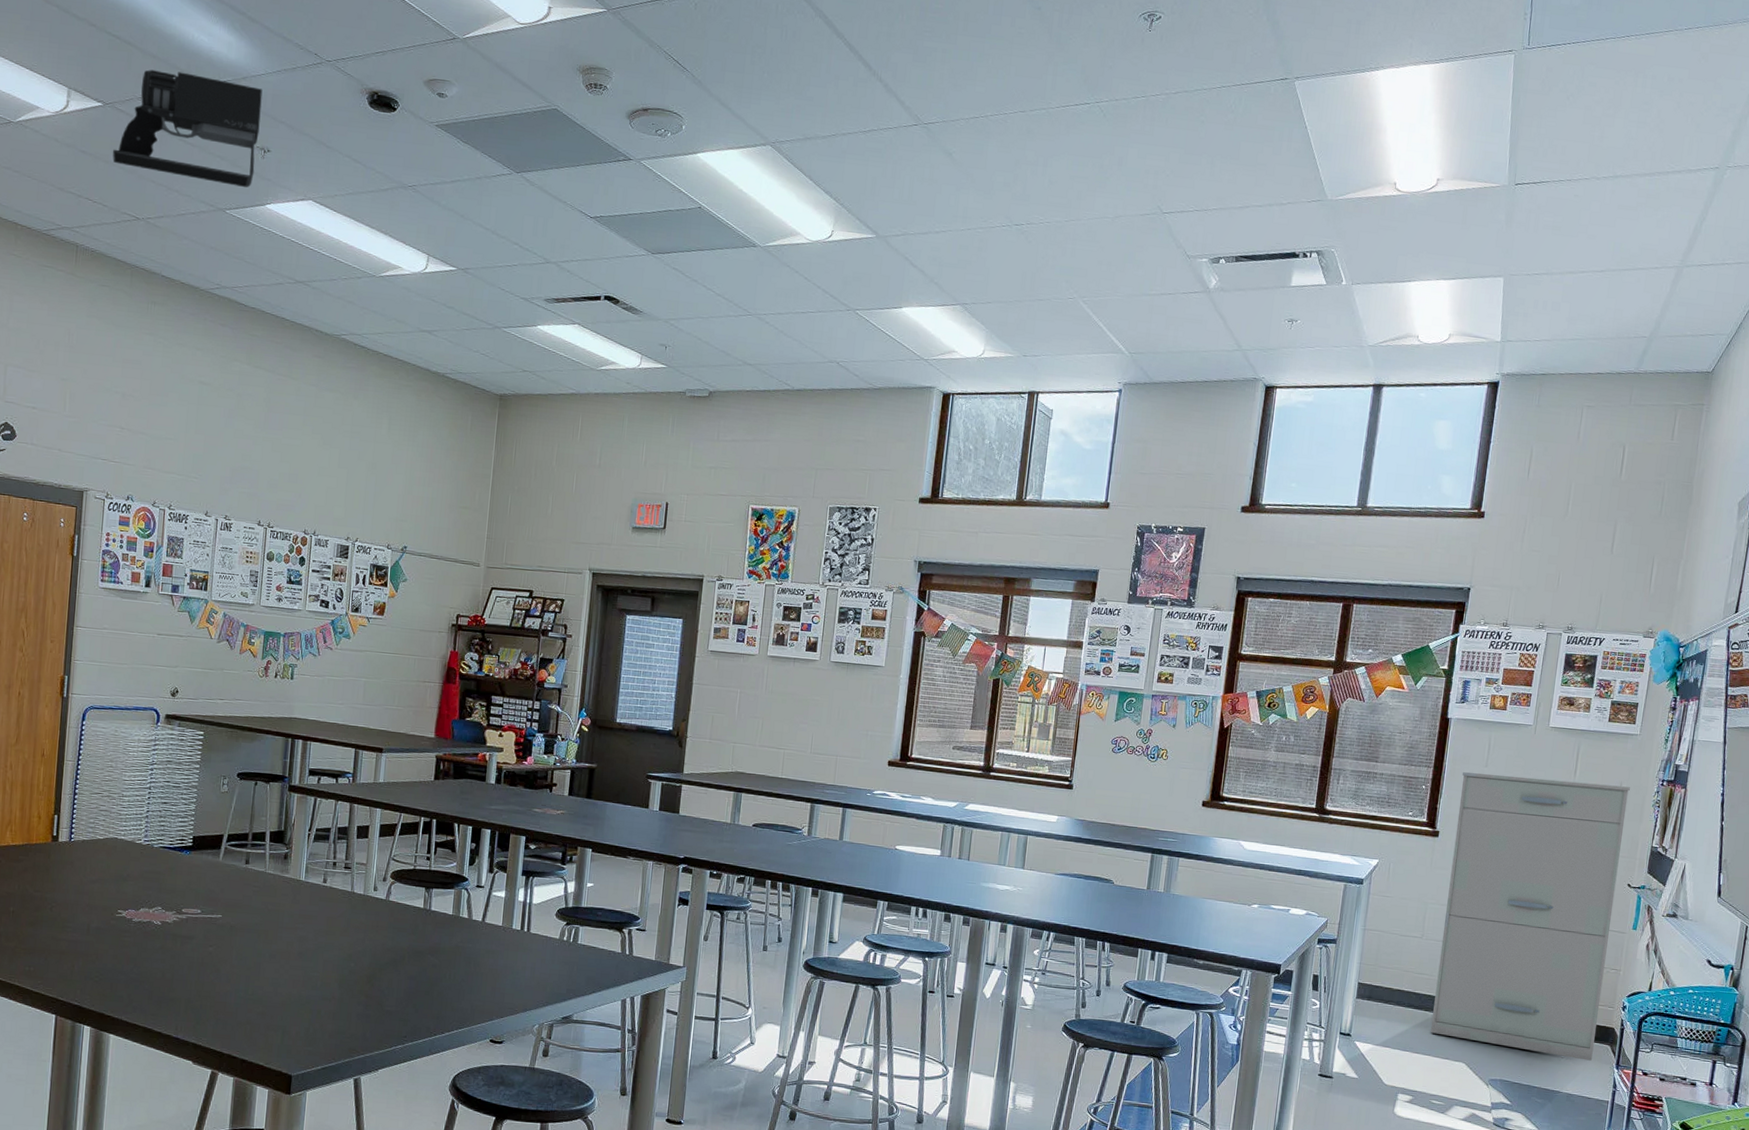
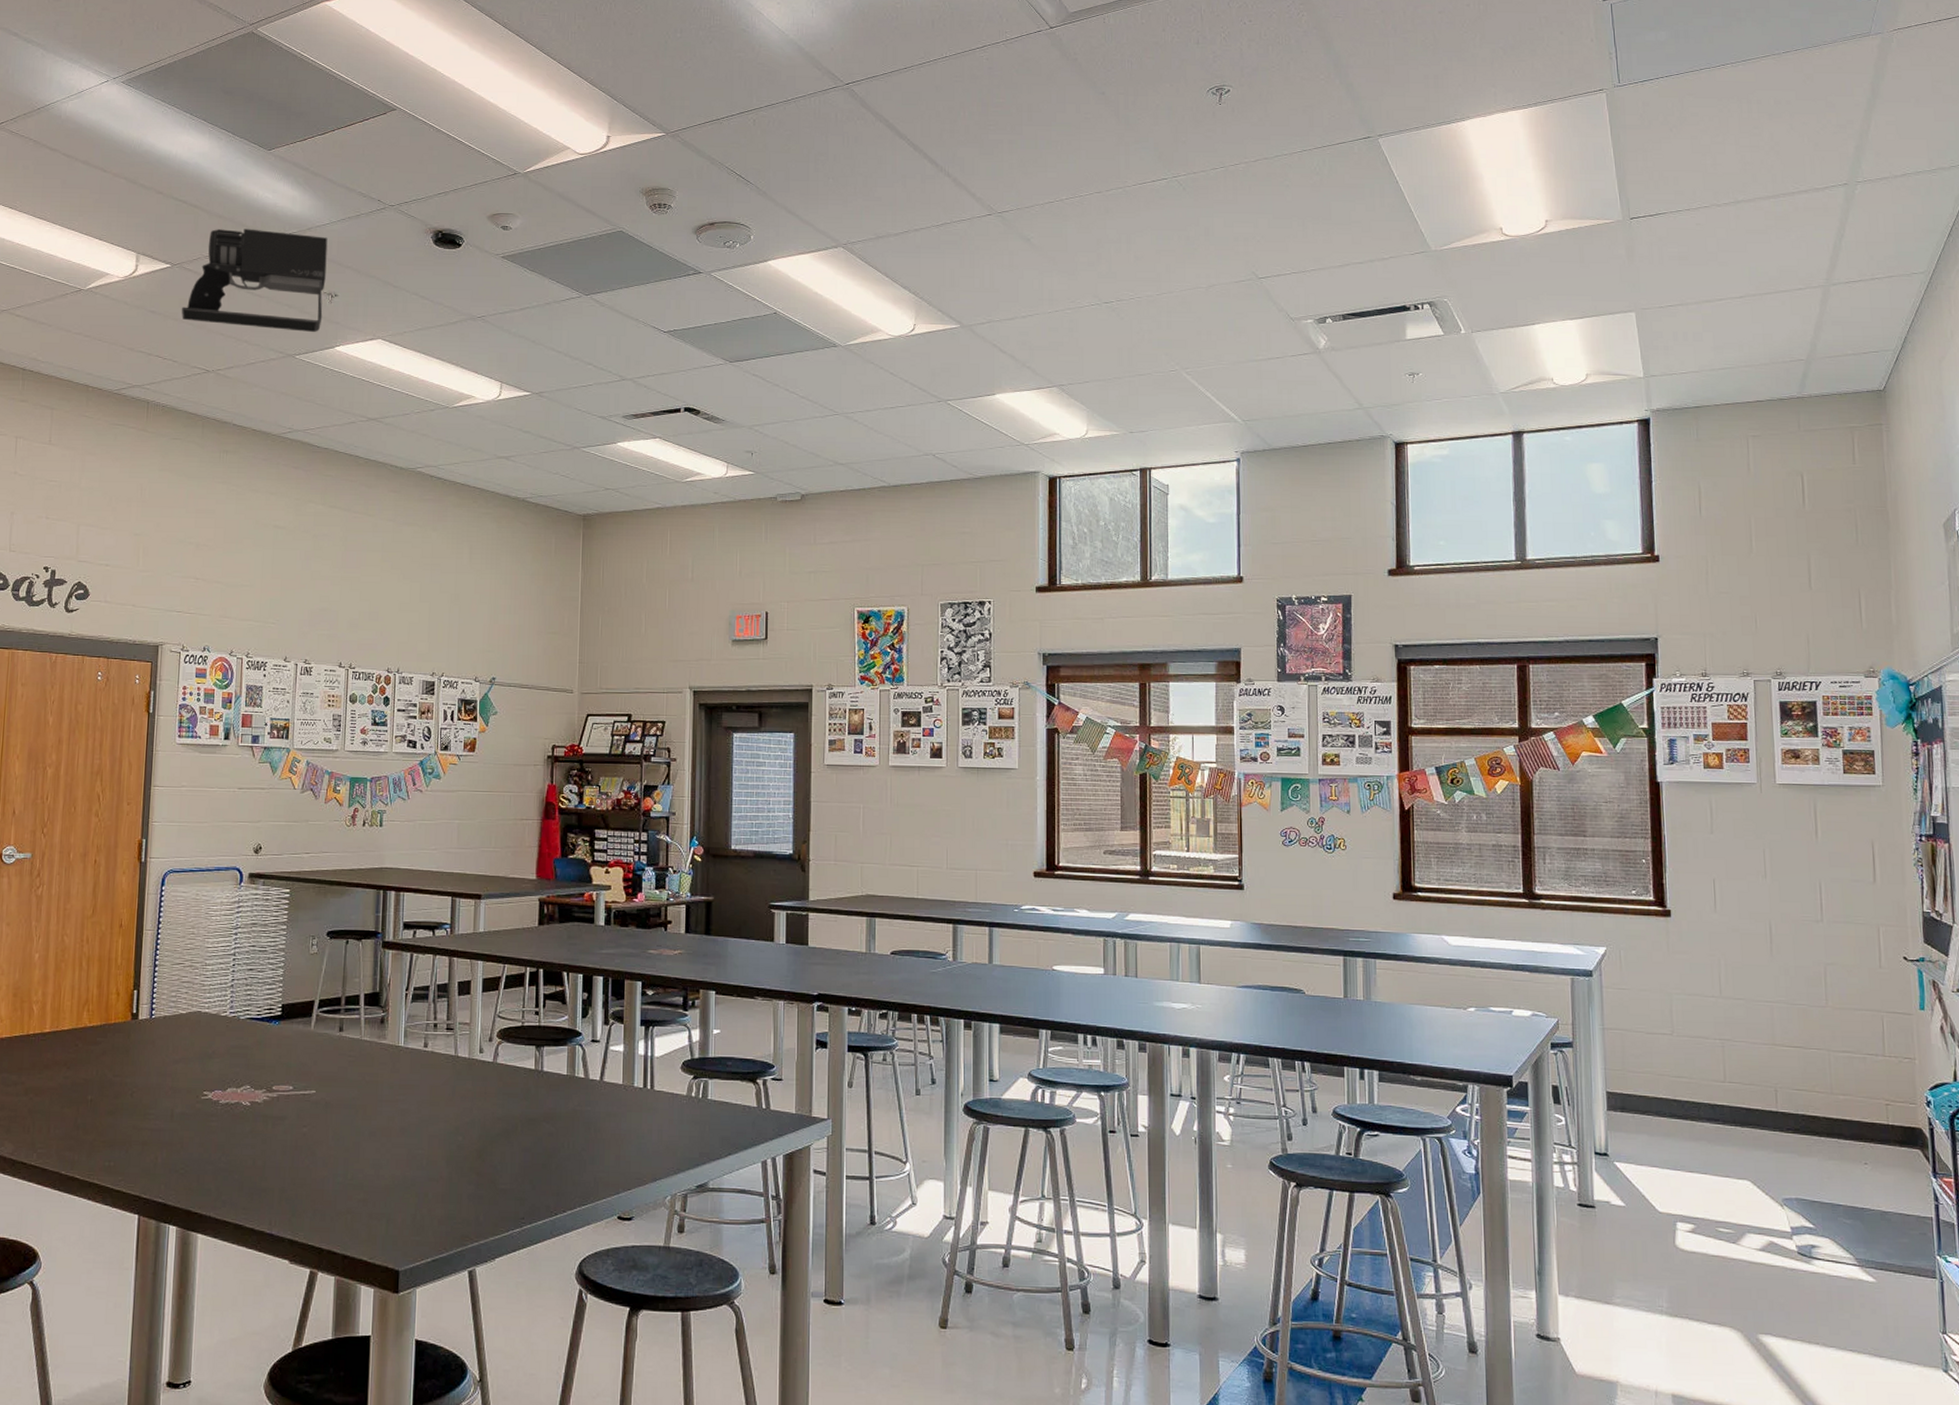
filing cabinet: present [1430,772,1630,1061] -> none [1685,841,1902,1169]

